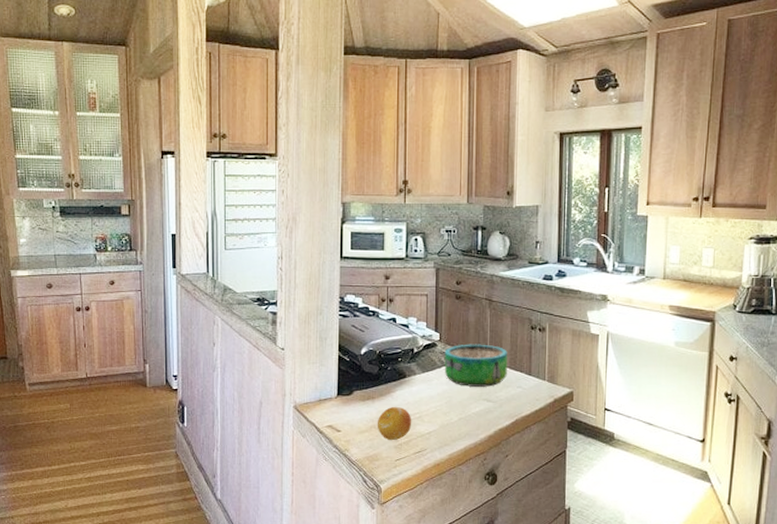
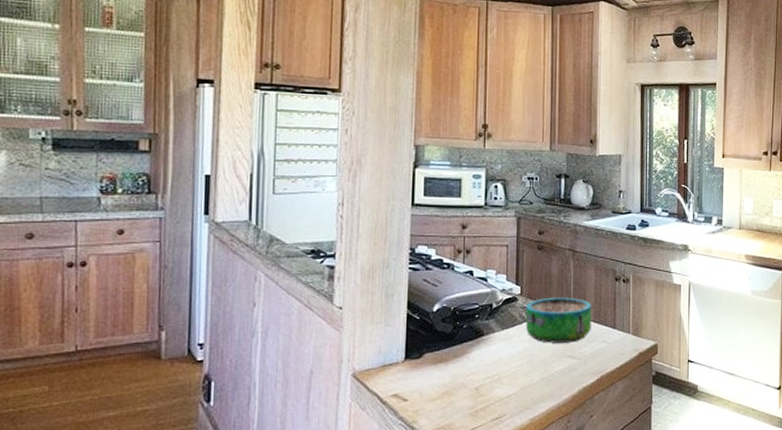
fruit: present [377,406,412,441] -> none [450,368,490,408]

